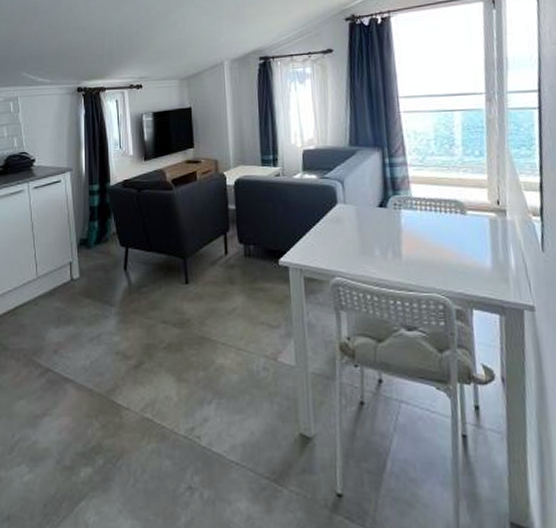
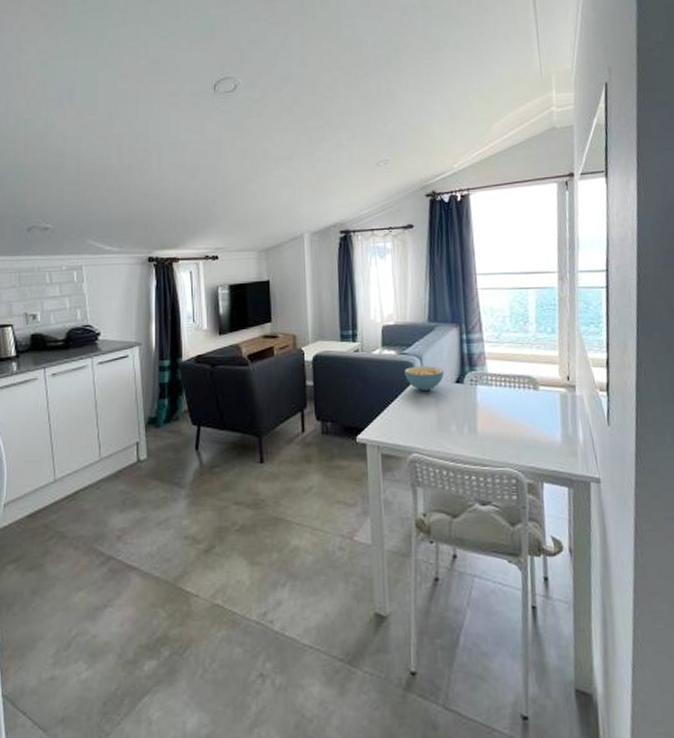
cereal bowl: none [326,190,366,216] -> present [404,366,444,392]

